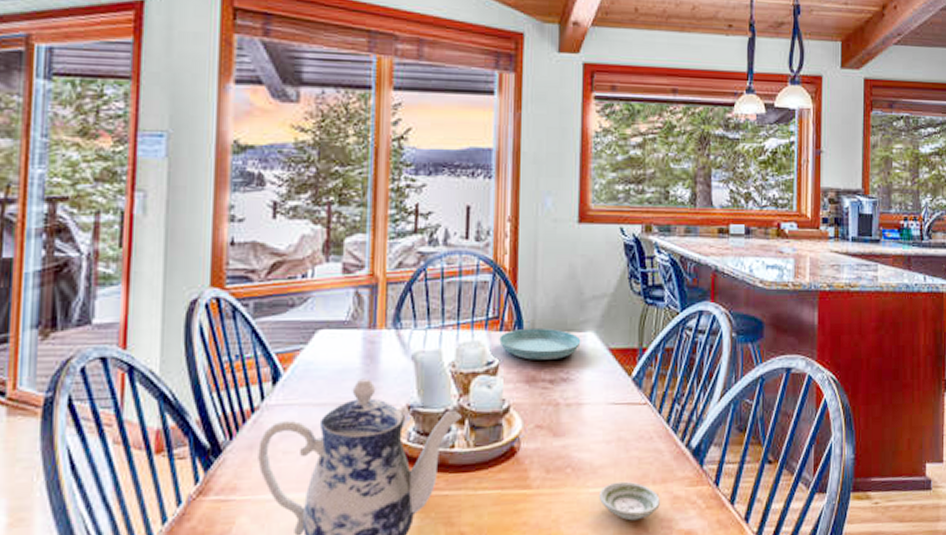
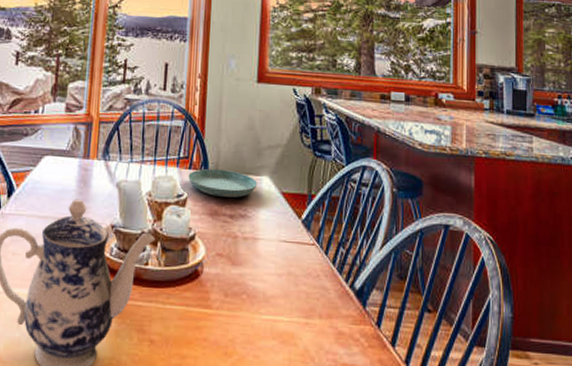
saucer: present [598,481,660,521] -> none [270,312,326,350]

